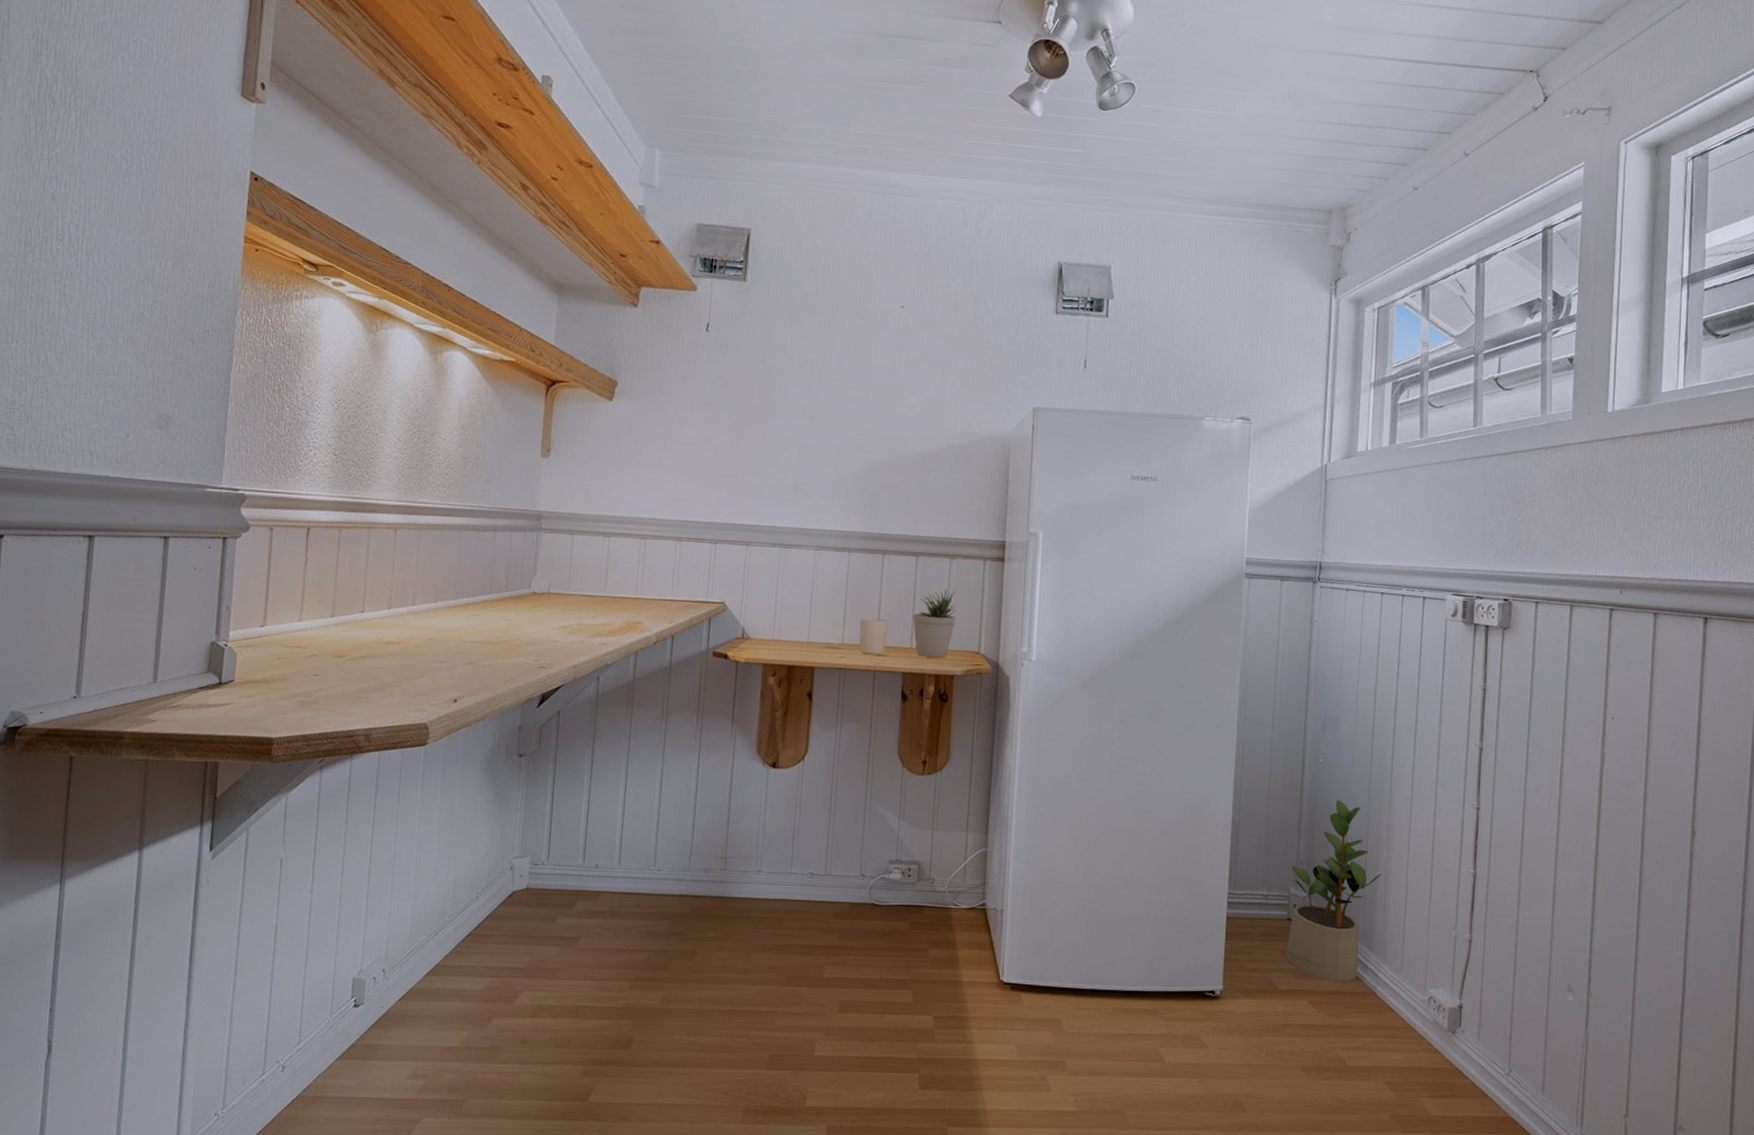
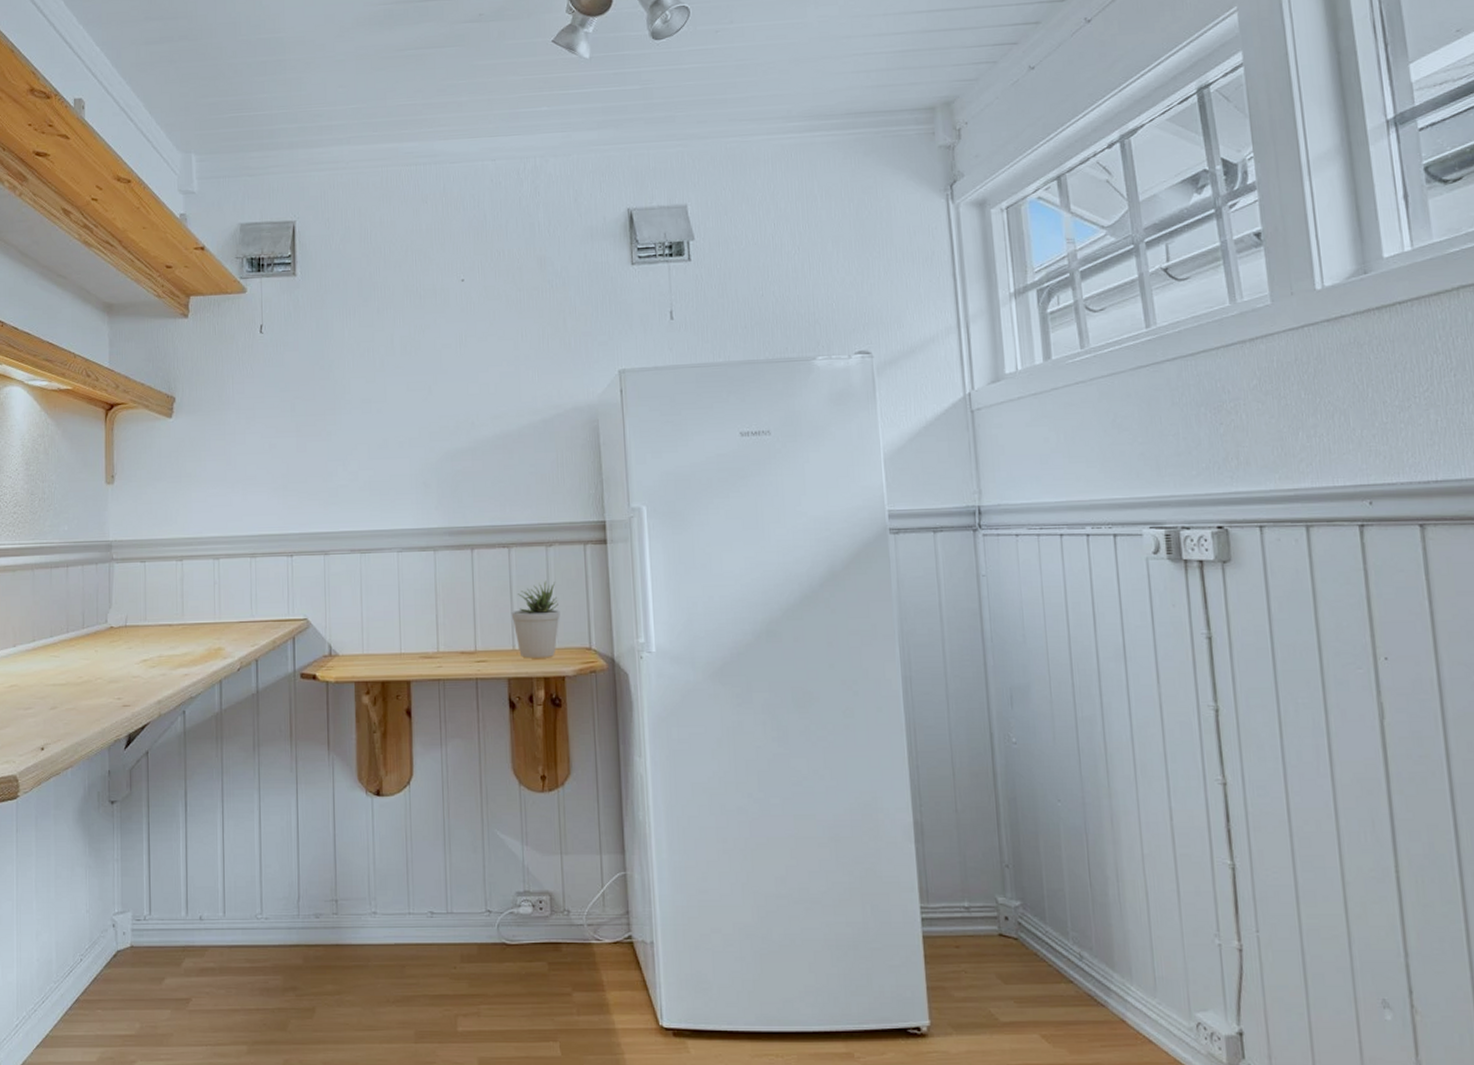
cup: present [859,617,889,655] -> none [454,620,487,662]
potted plant: present [1284,800,1383,983] -> none [995,786,1112,1010]

